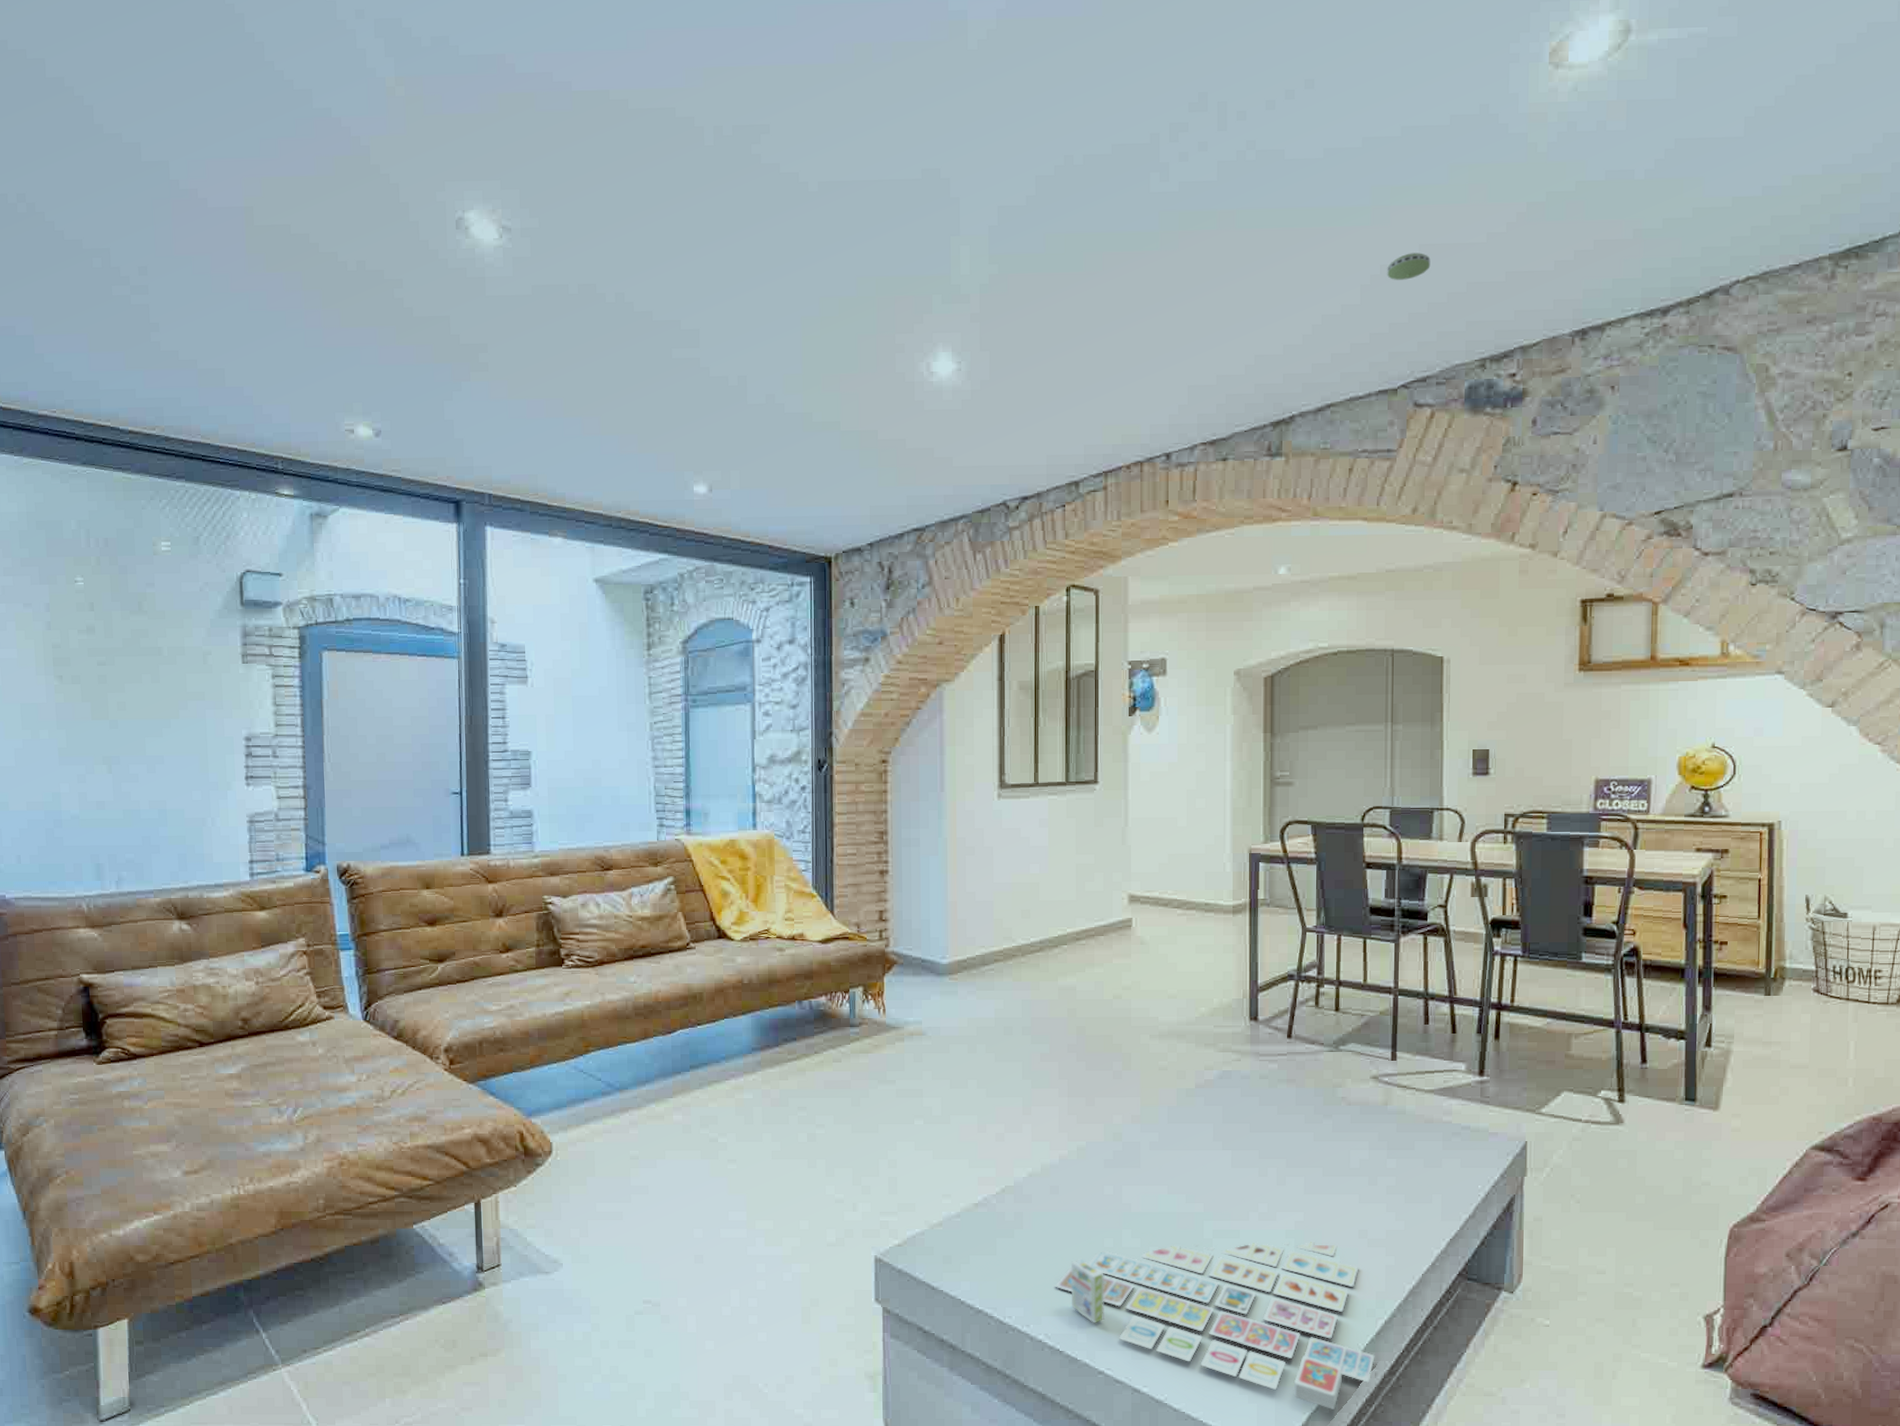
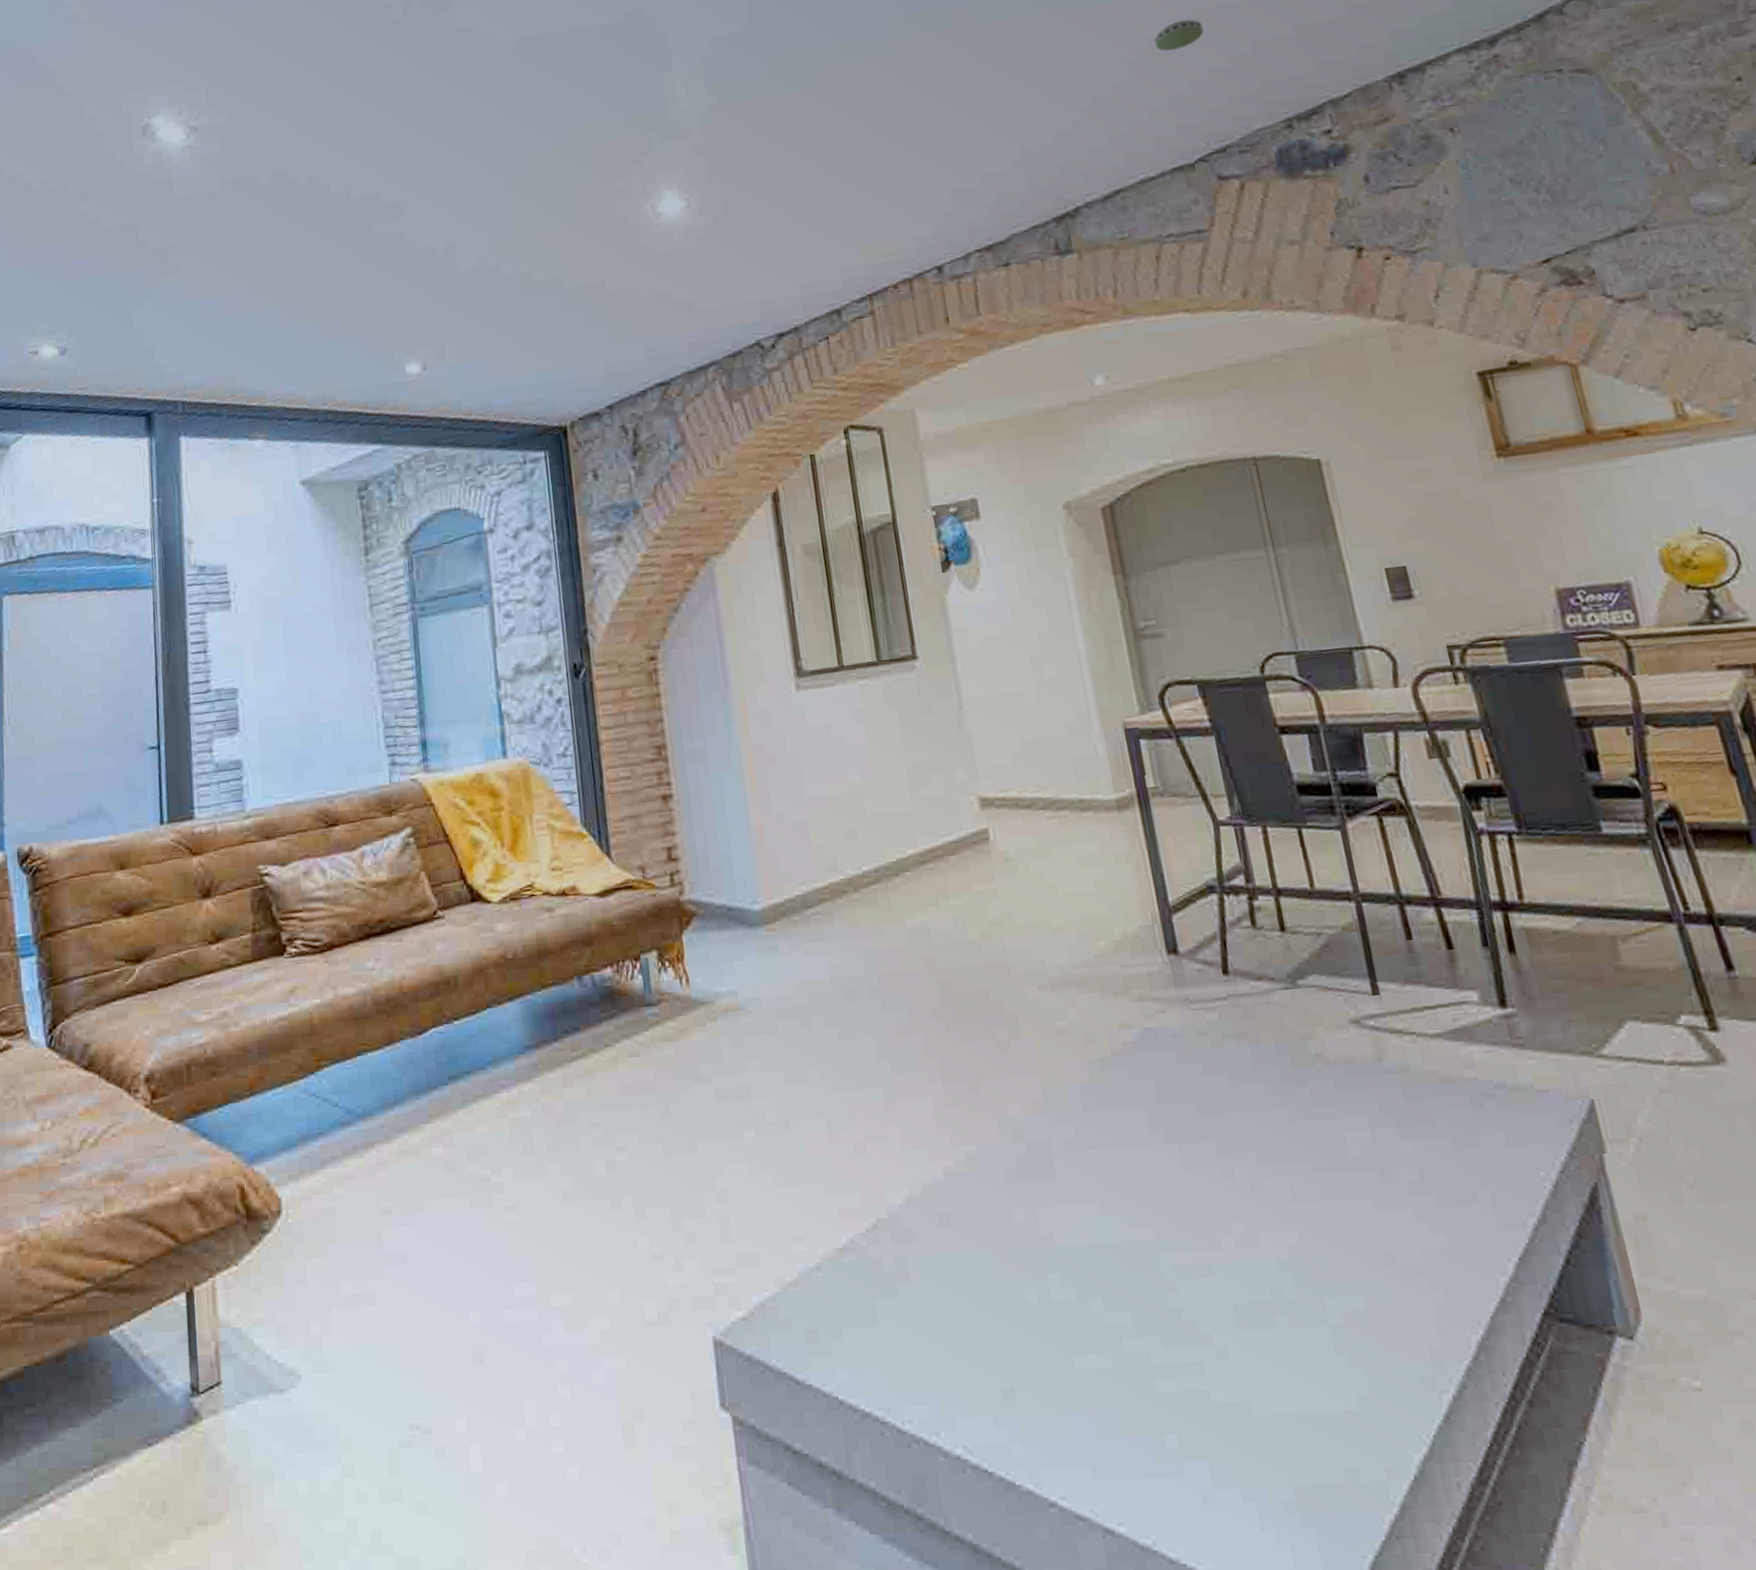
board game: present [1055,1241,1375,1409] -> none [966,1274,1452,1549]

